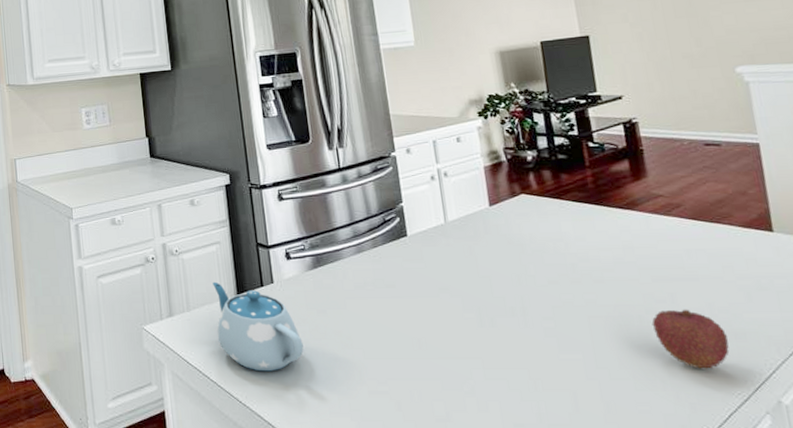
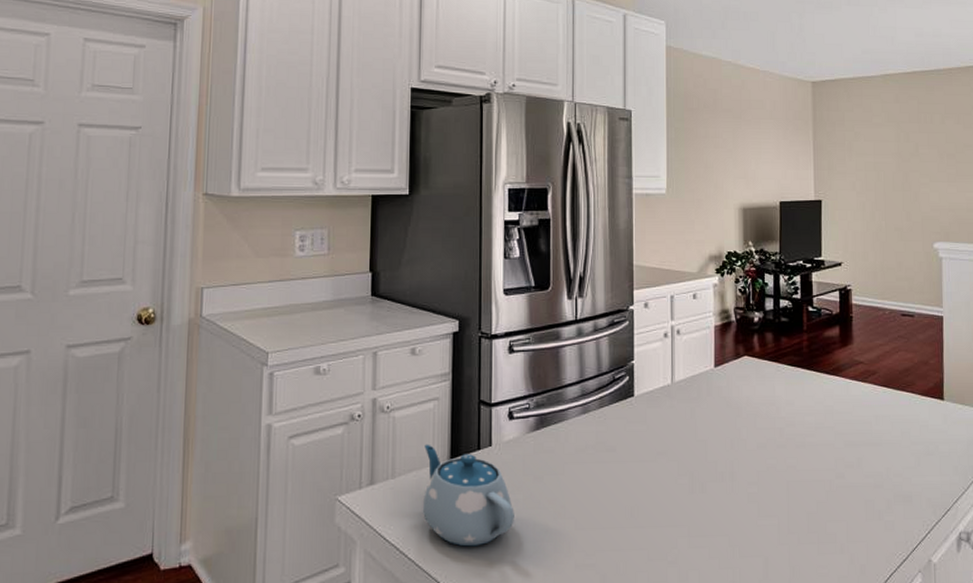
fruit: present [651,309,730,369] -> none [839,473,898,532]

